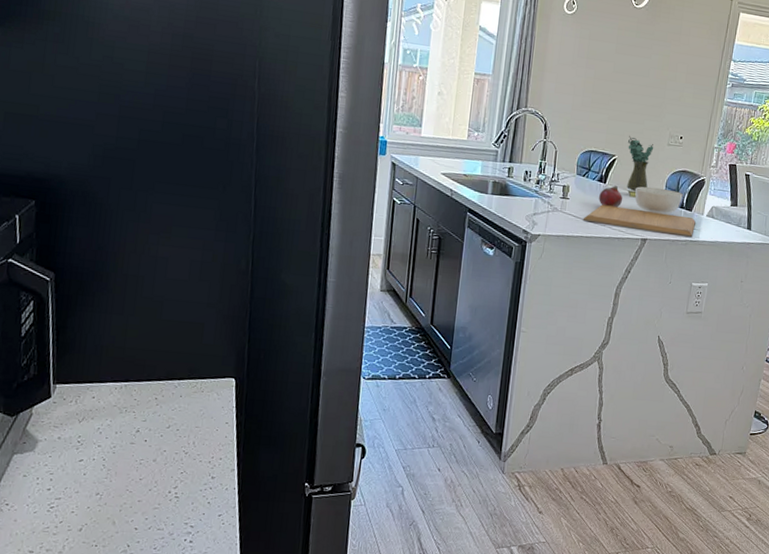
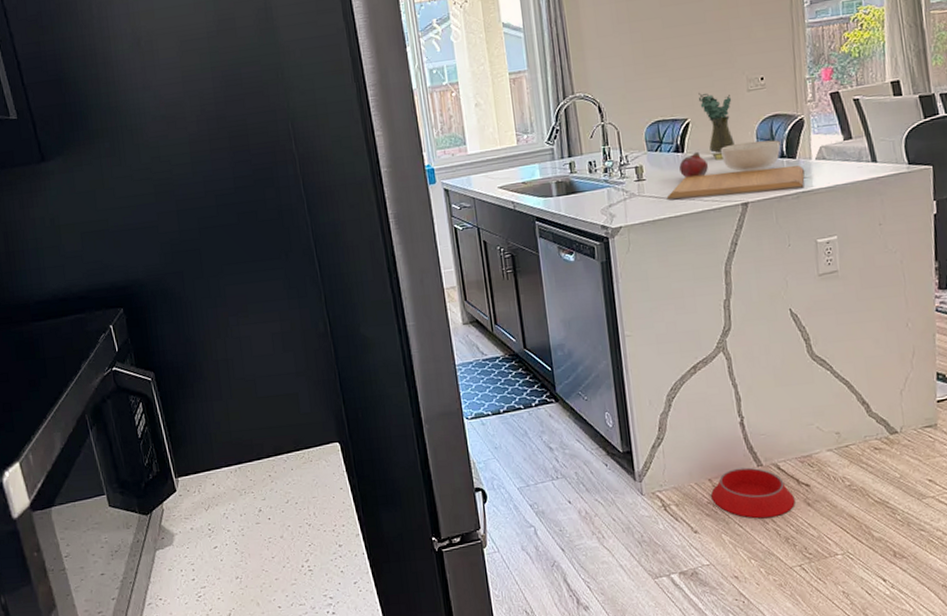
pet bowl: none [560,463,626,509] -> present [711,467,795,519]

